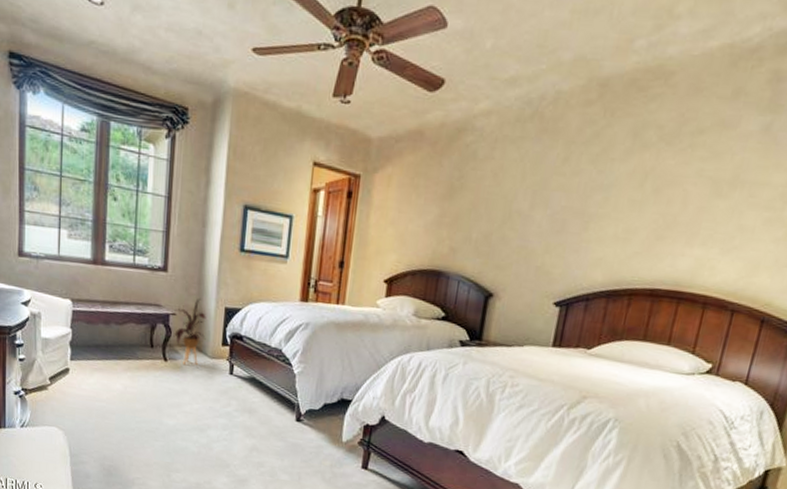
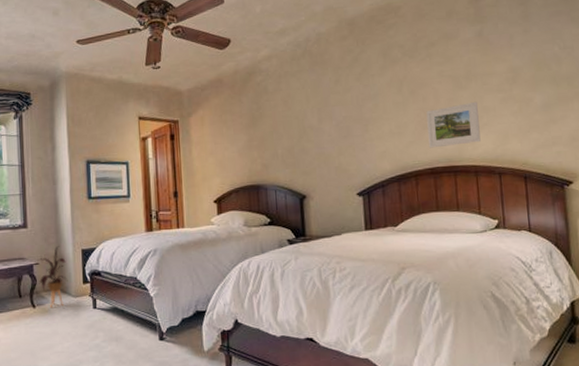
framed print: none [657,216,734,269] -> present [426,101,481,148]

